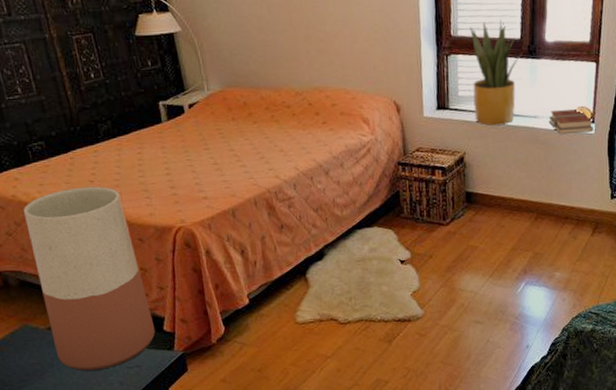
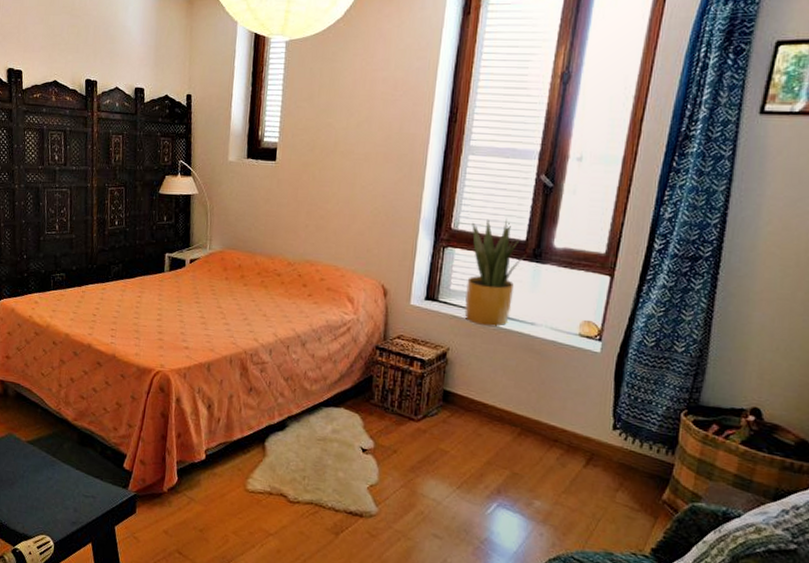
vase: present [23,186,156,371] -> none [29,318,117,493]
books: present [549,109,593,135] -> none [547,320,600,350]

